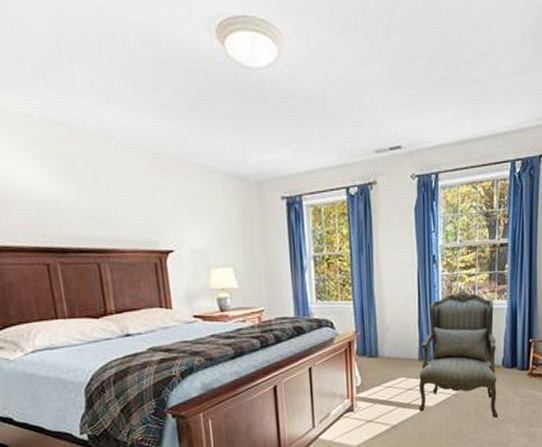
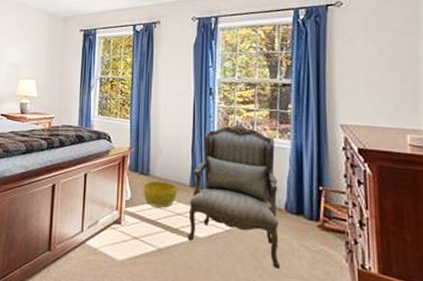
basket: none [372,360,409,387] -> present [143,178,179,207]

